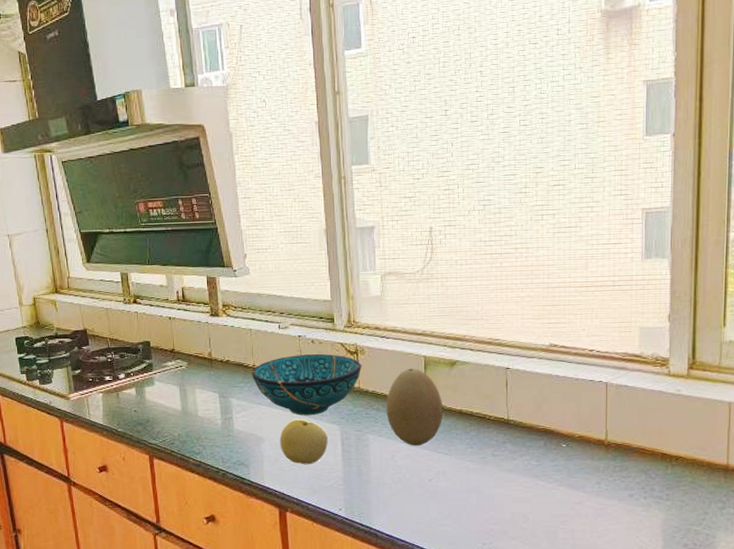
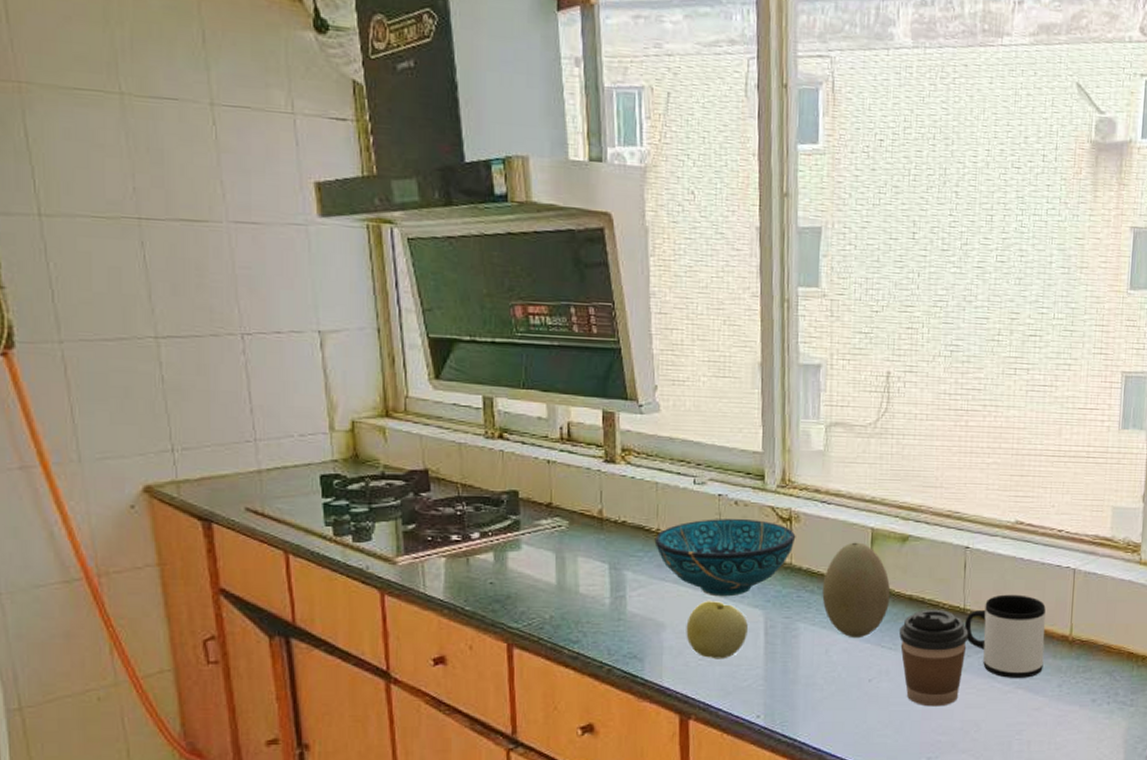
coffee cup: none [453,420,513,501] -> present [899,609,969,707]
mug: none [508,406,583,477] -> present [964,594,1046,678]

